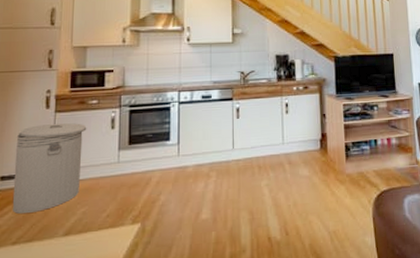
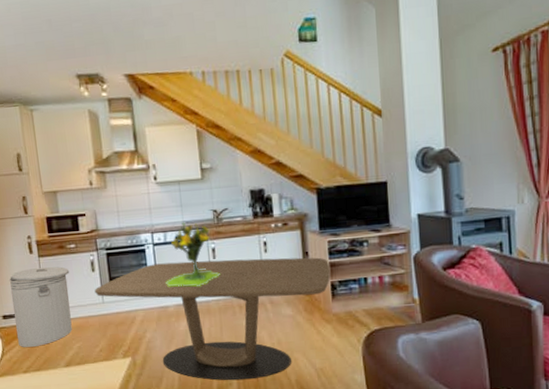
dining table: none [111,119,345,247] -> present [94,257,331,381]
bouquet: none [187,82,243,147] -> present [166,222,221,287]

